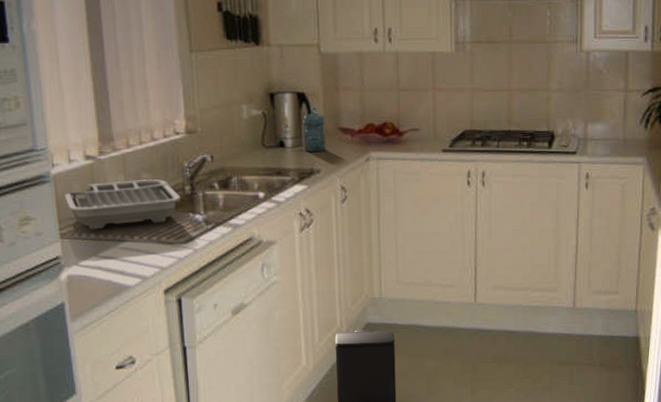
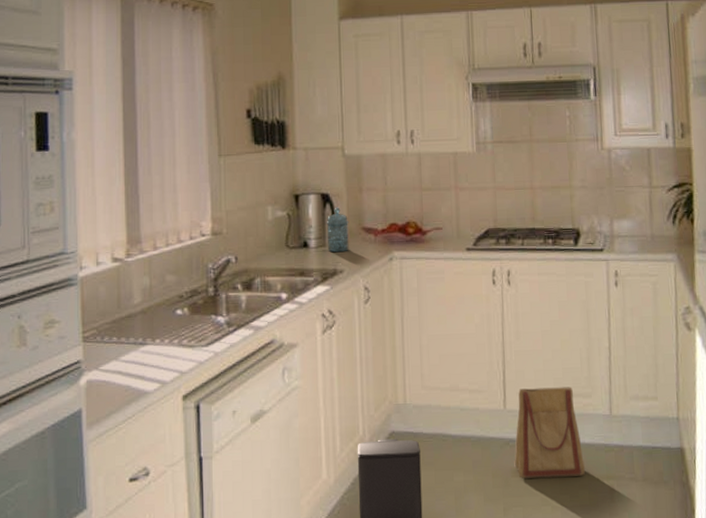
dish rack: present [62,179,181,230] -> none [88,281,204,333]
shopping bag: none [482,282,548,365] -> present [514,387,586,479]

